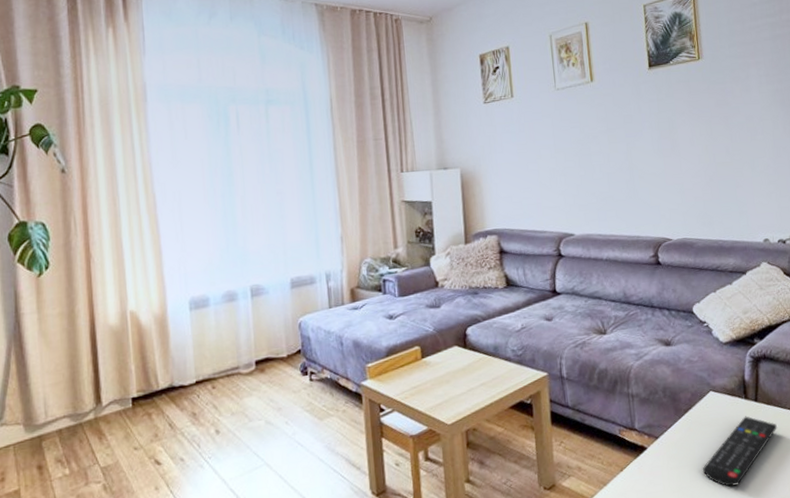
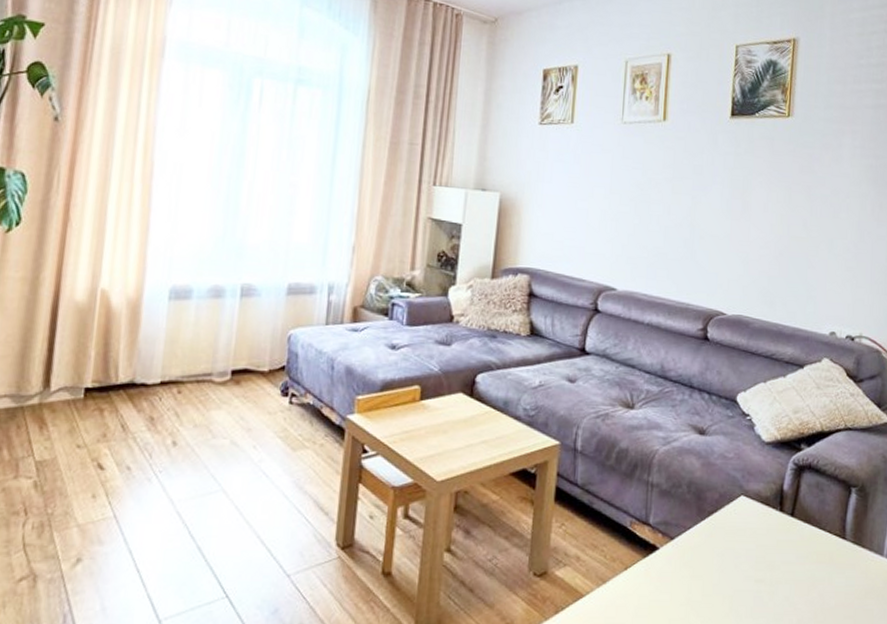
remote control: present [702,416,777,487] -> none [718,531,812,610]

